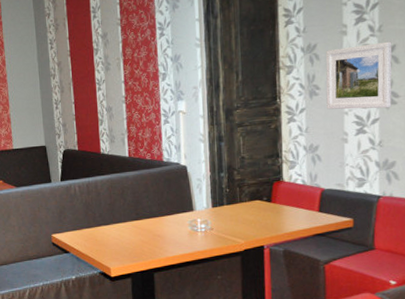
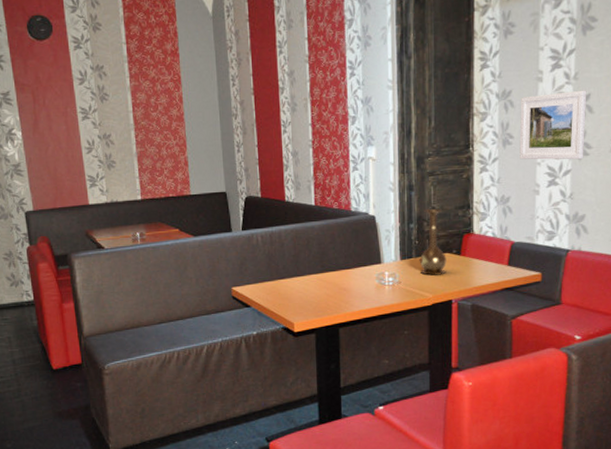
vase: none [230,157,258,222] -> present [419,208,447,276]

